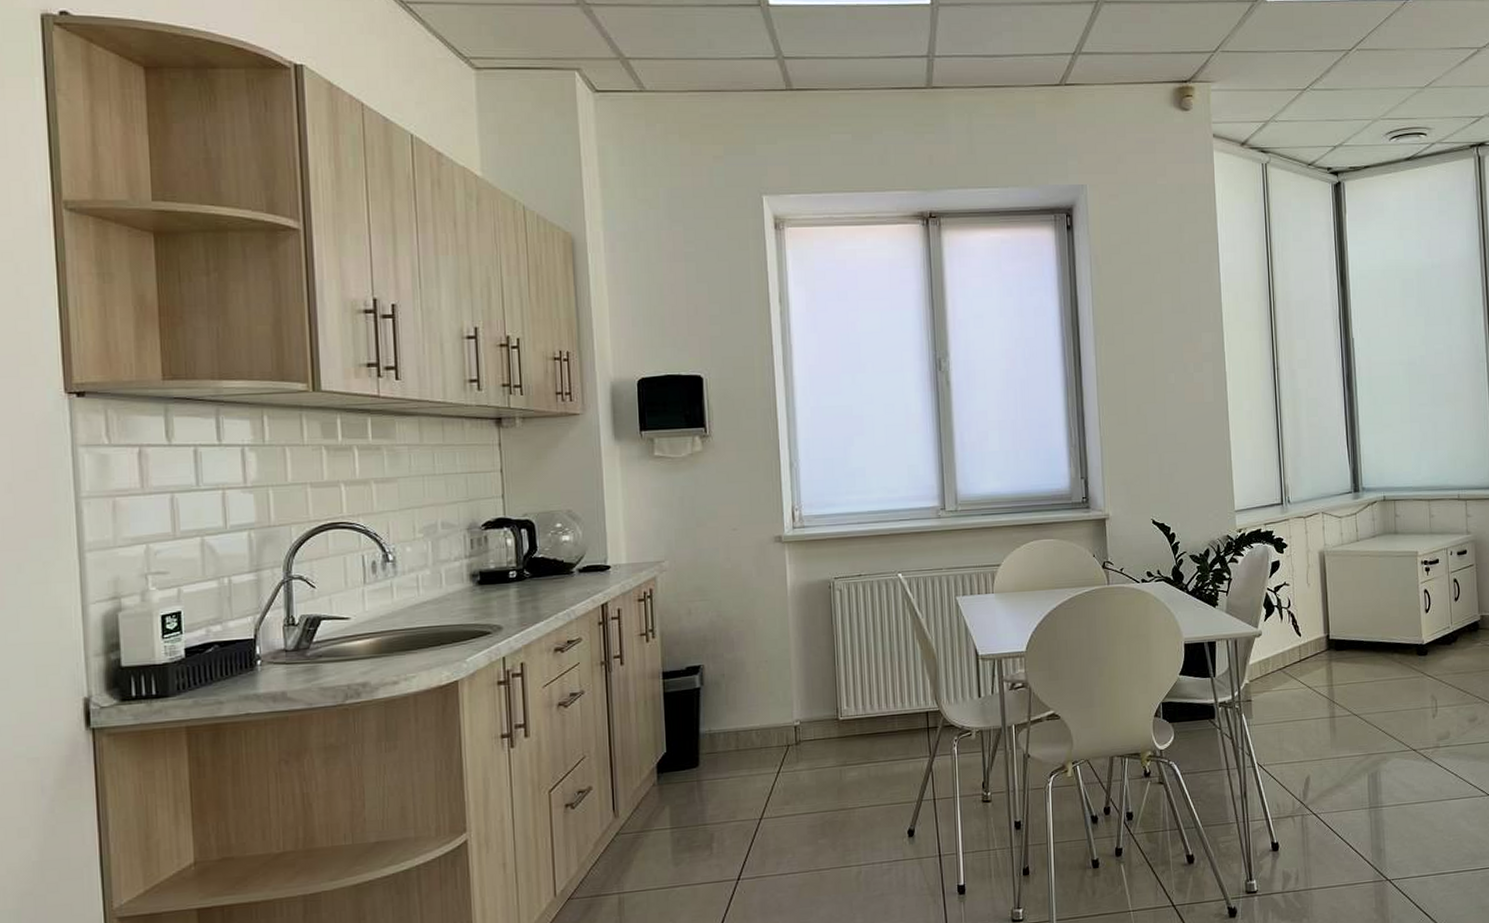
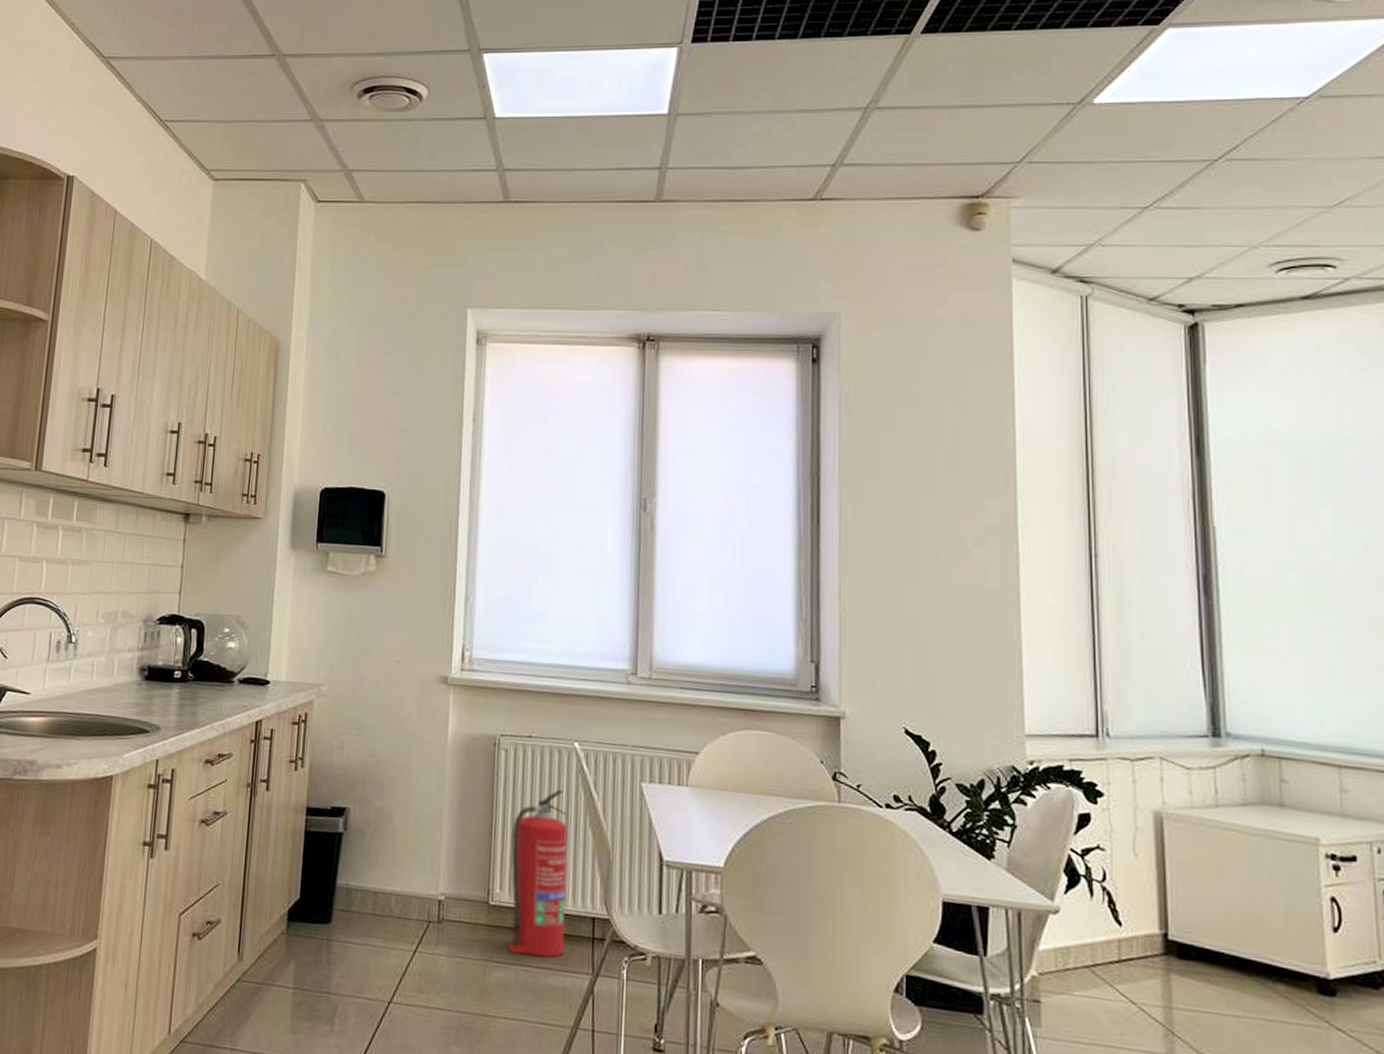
fire extinguisher: none [852,614,906,755] -> present [509,789,568,958]

